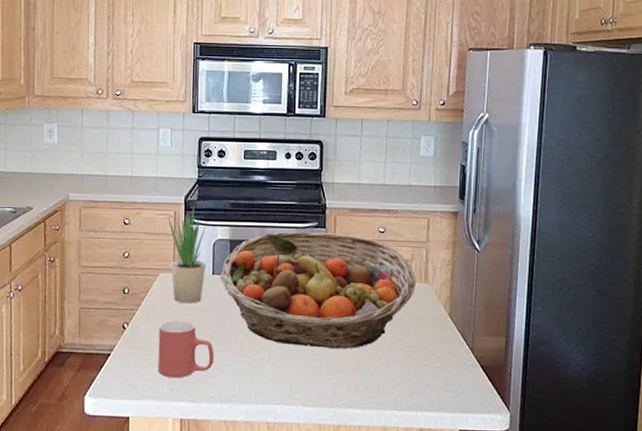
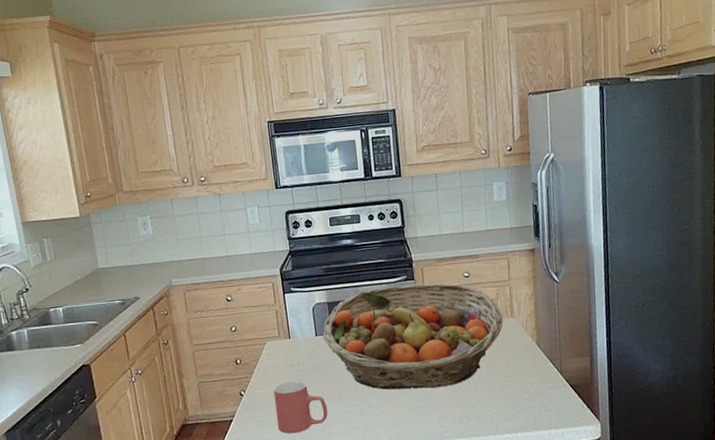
potted plant: present [167,203,207,303] -> none [266,273,309,366]

